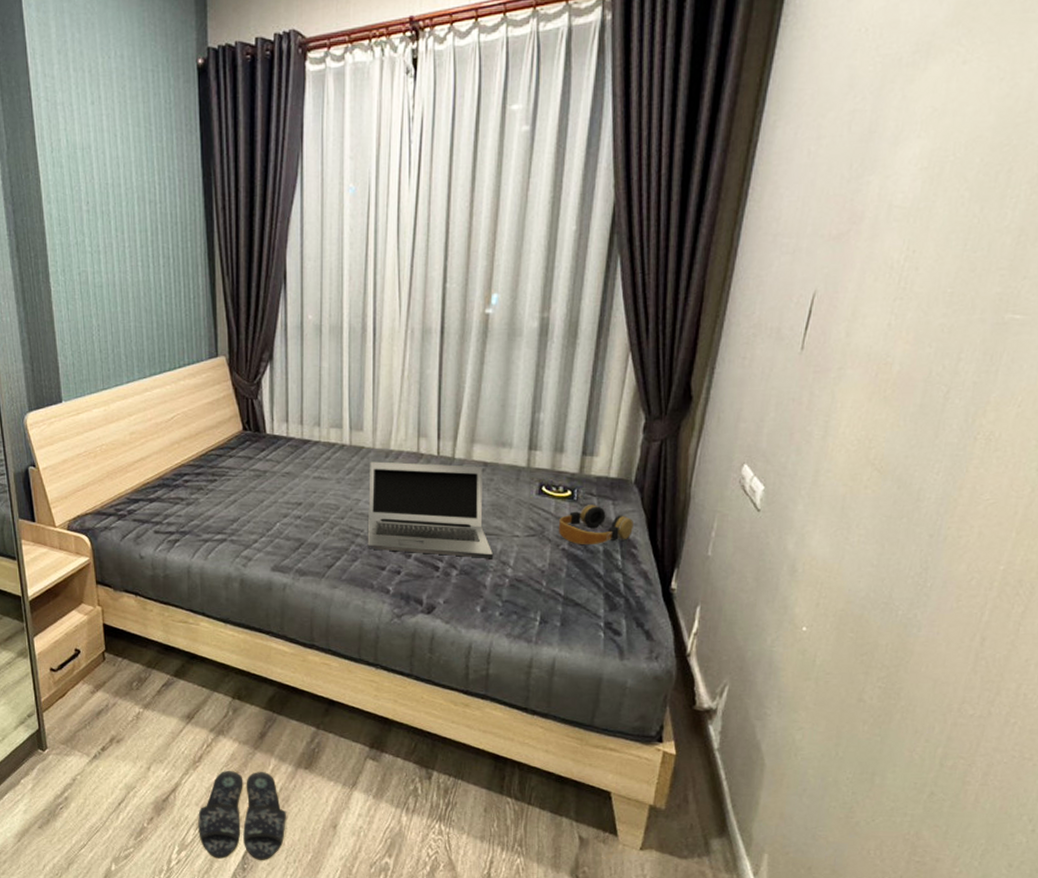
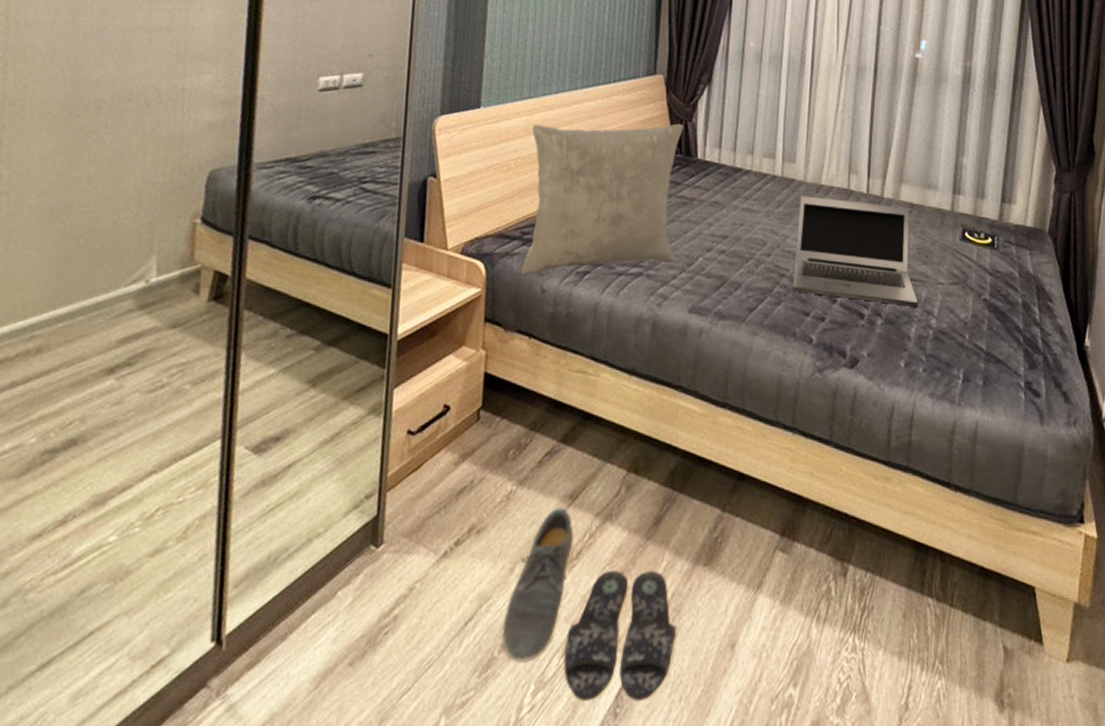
pillow: none [110,402,252,545] -> present [520,123,684,275]
shoe: none [147,725,195,832] -> present [501,507,574,663]
headphones: present [558,505,633,546] -> none [980,253,1049,297]

